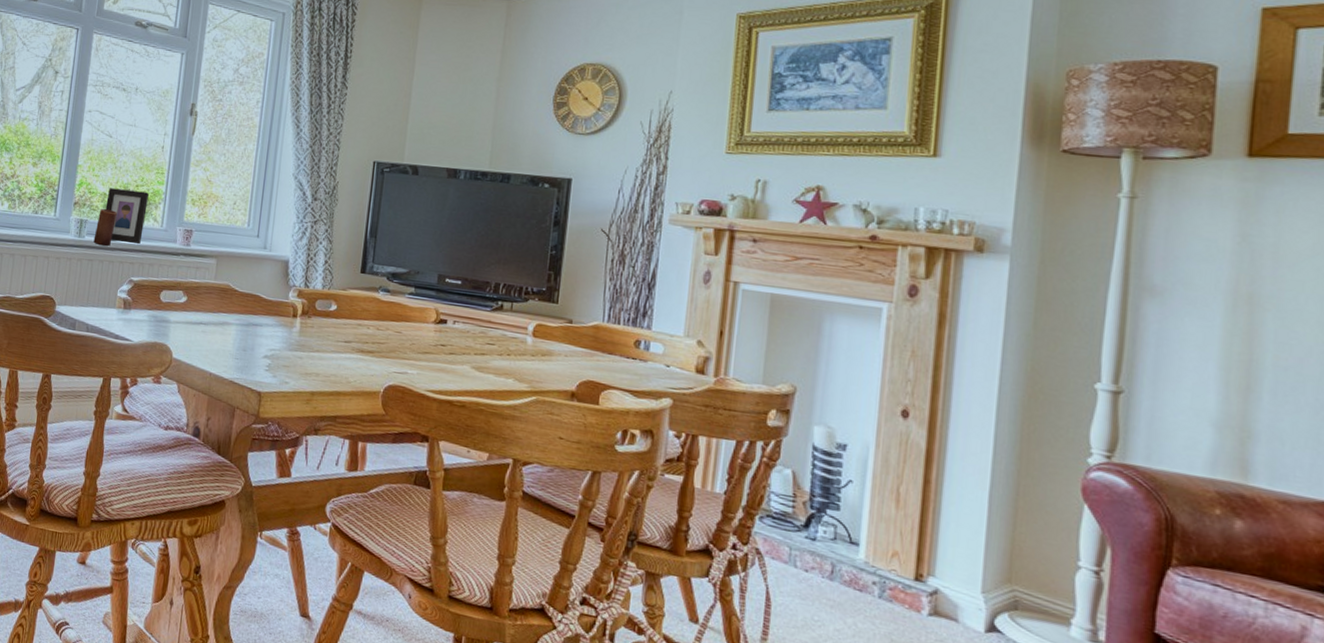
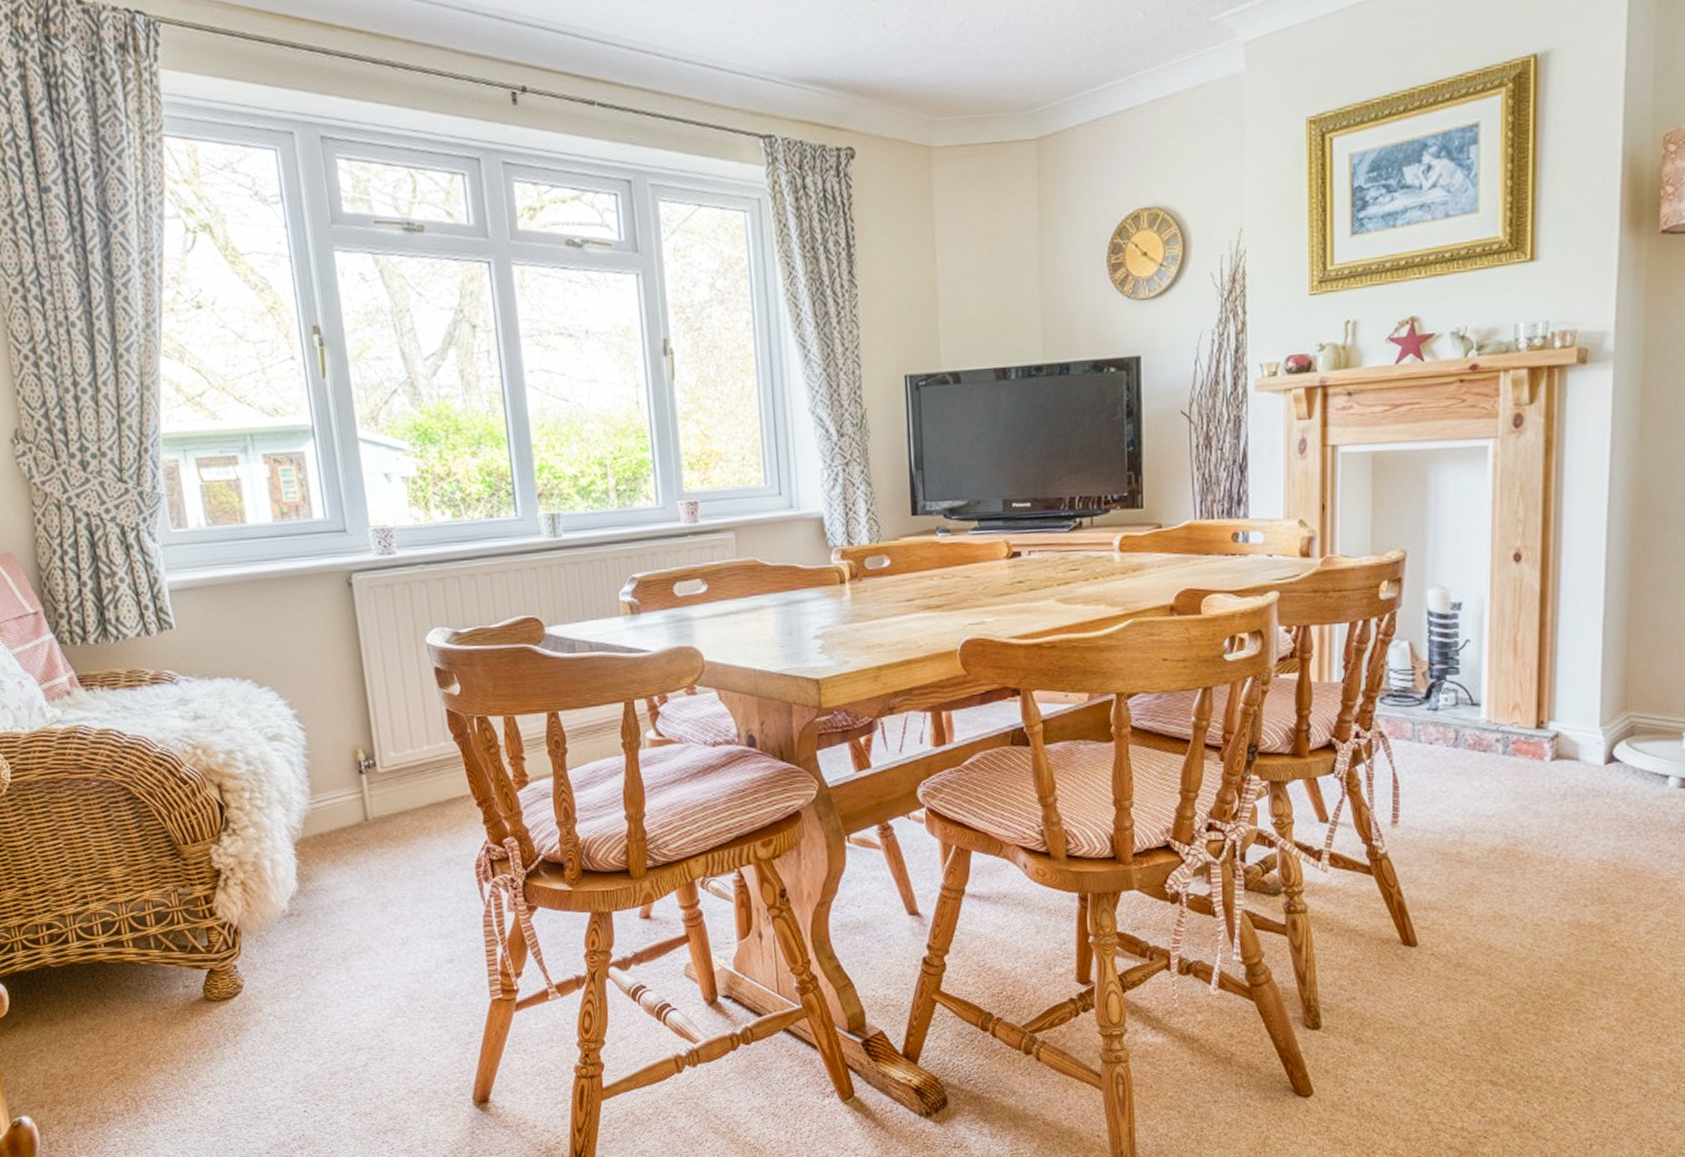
candle: present [93,208,117,246] -> none [573,494,598,542]
picture frame: present [105,188,149,245] -> none [579,464,636,534]

